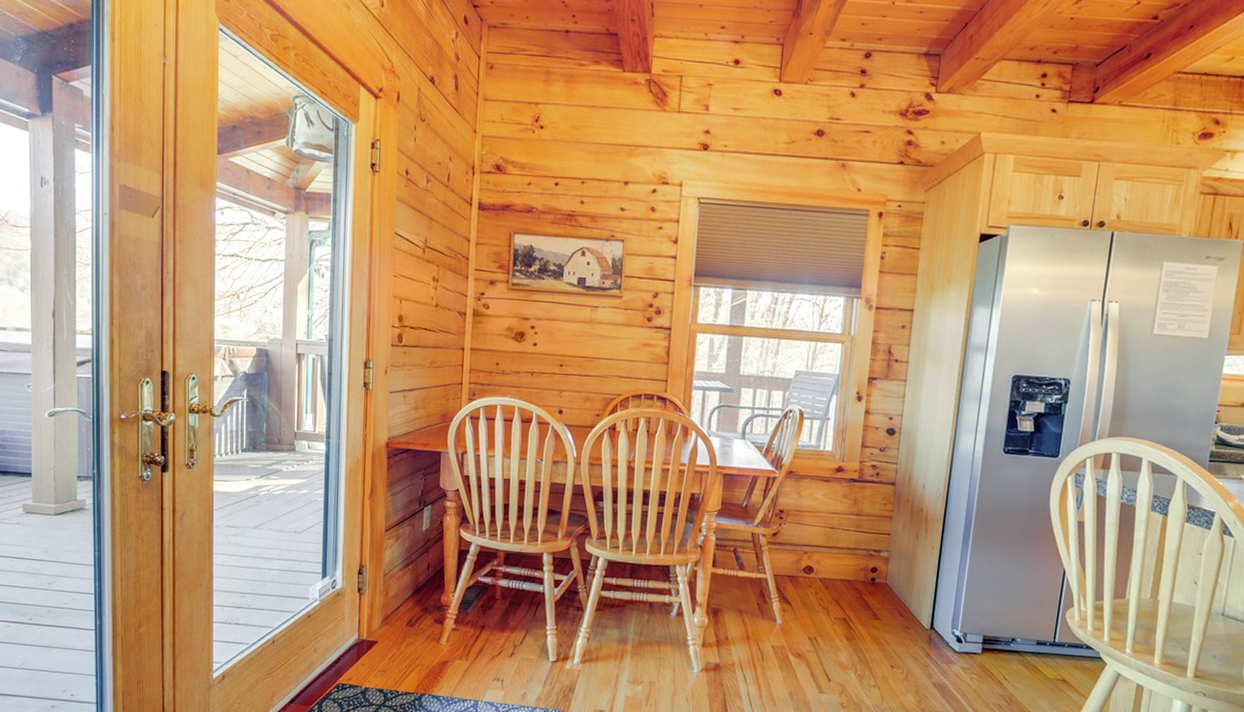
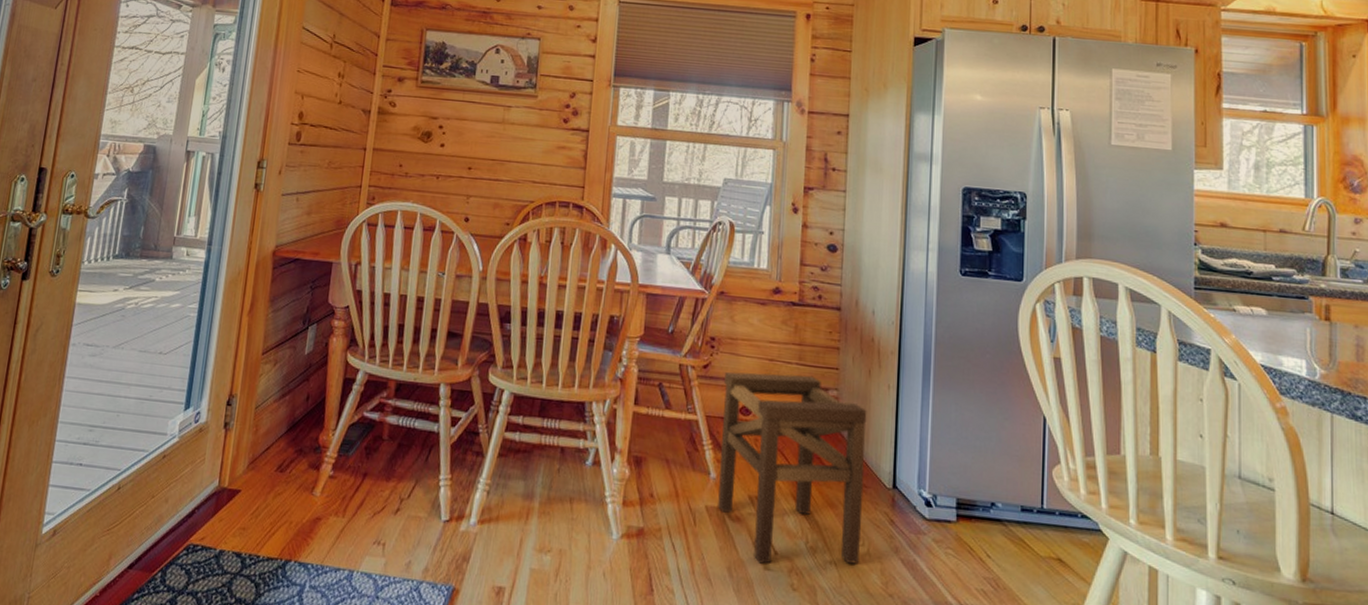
stool: none [782,538,913,689] -> present [718,371,867,565]

